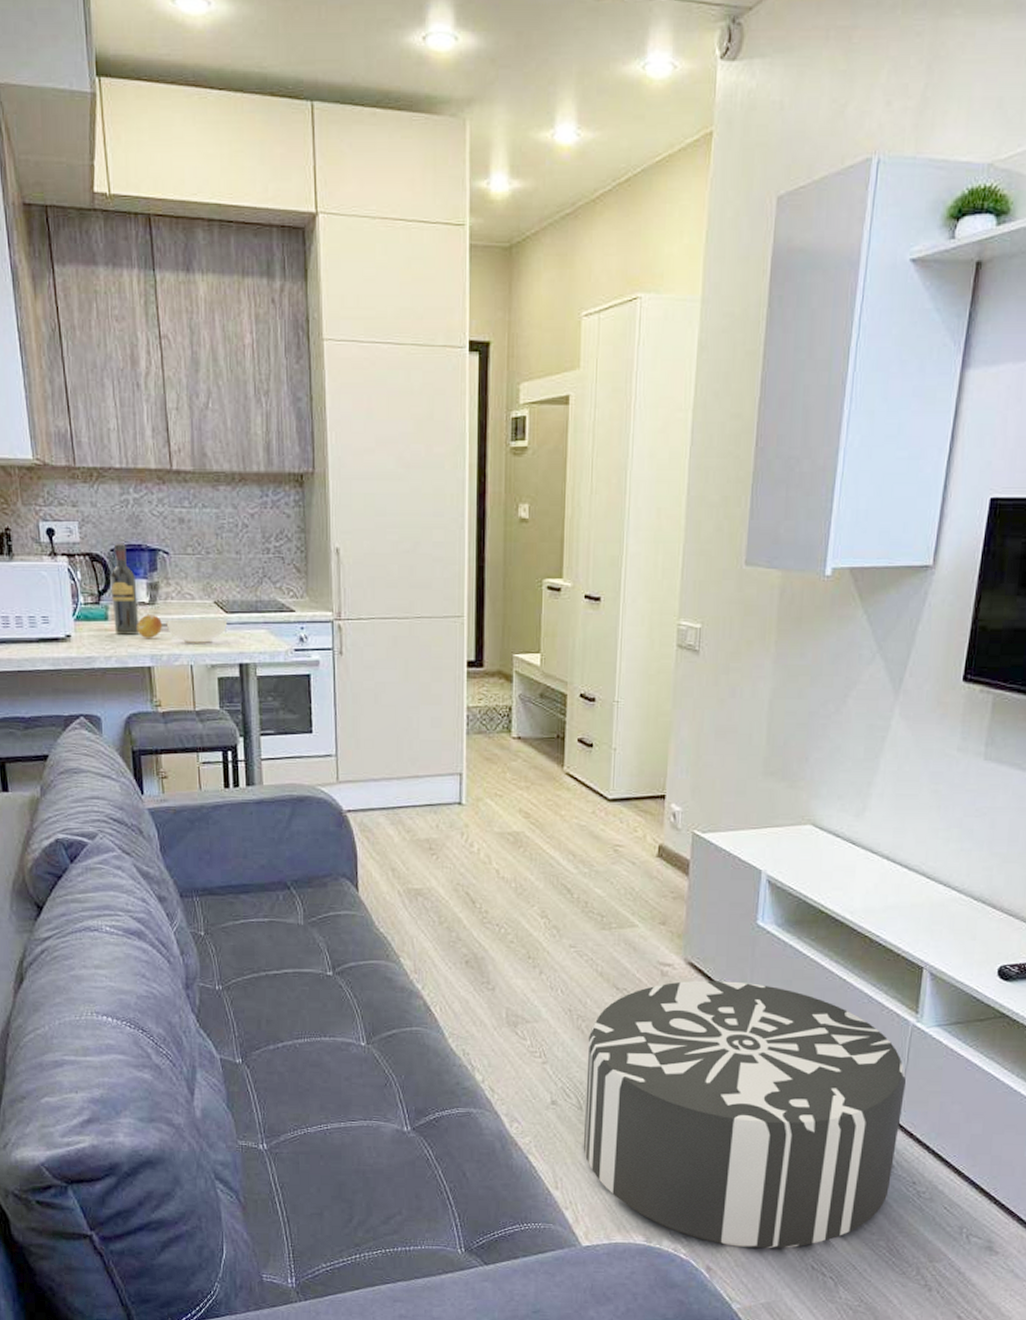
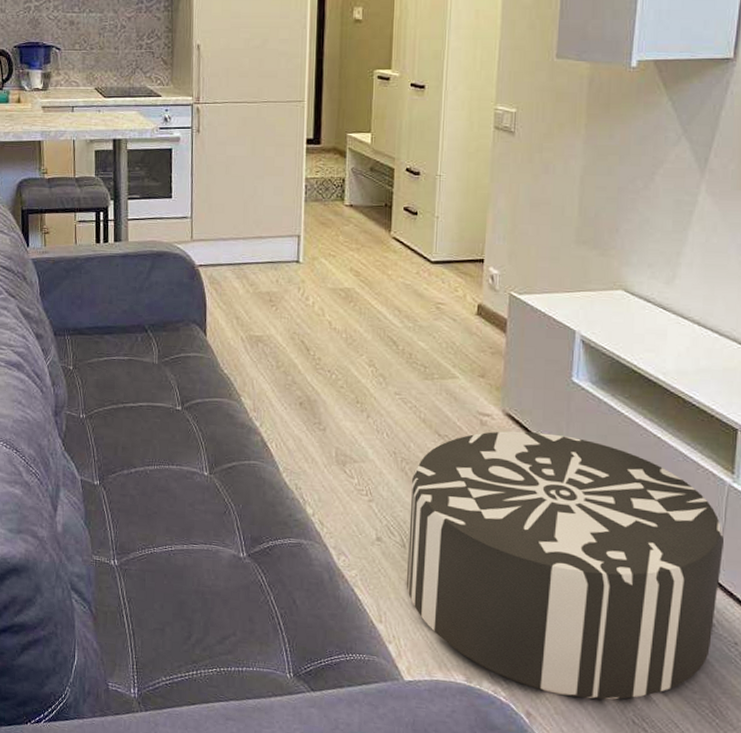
wine bottle: present [110,543,140,635] -> none [12,41,34,115]
fruit: present [137,615,163,639] -> none [31,99,53,119]
bowl: present [164,618,228,643] -> none [54,101,105,122]

